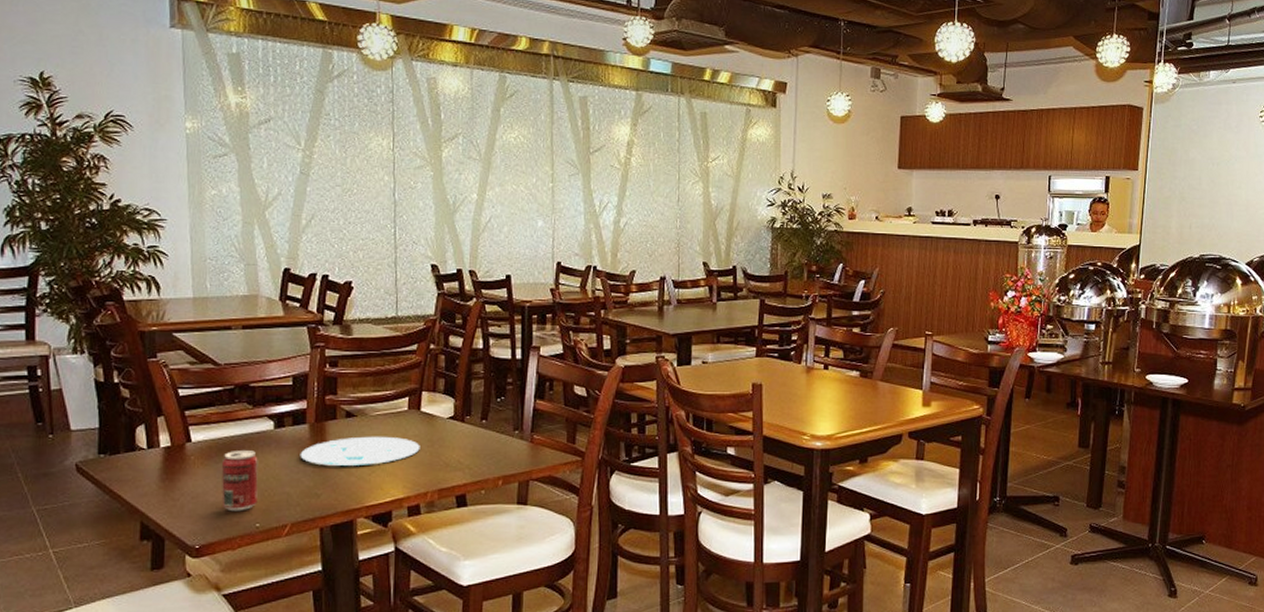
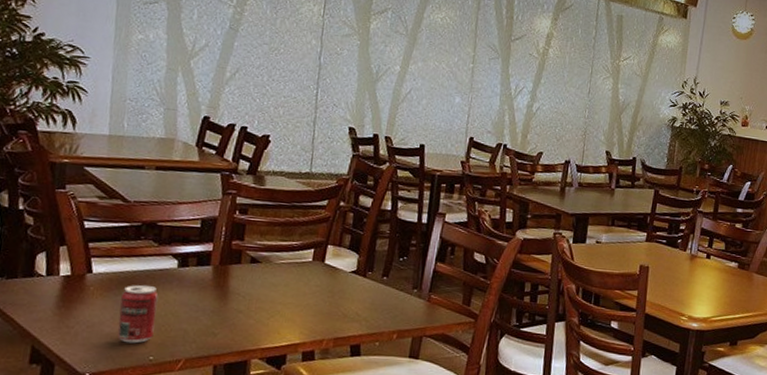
plate: present [300,436,420,466] -> none [201,282,321,310]

